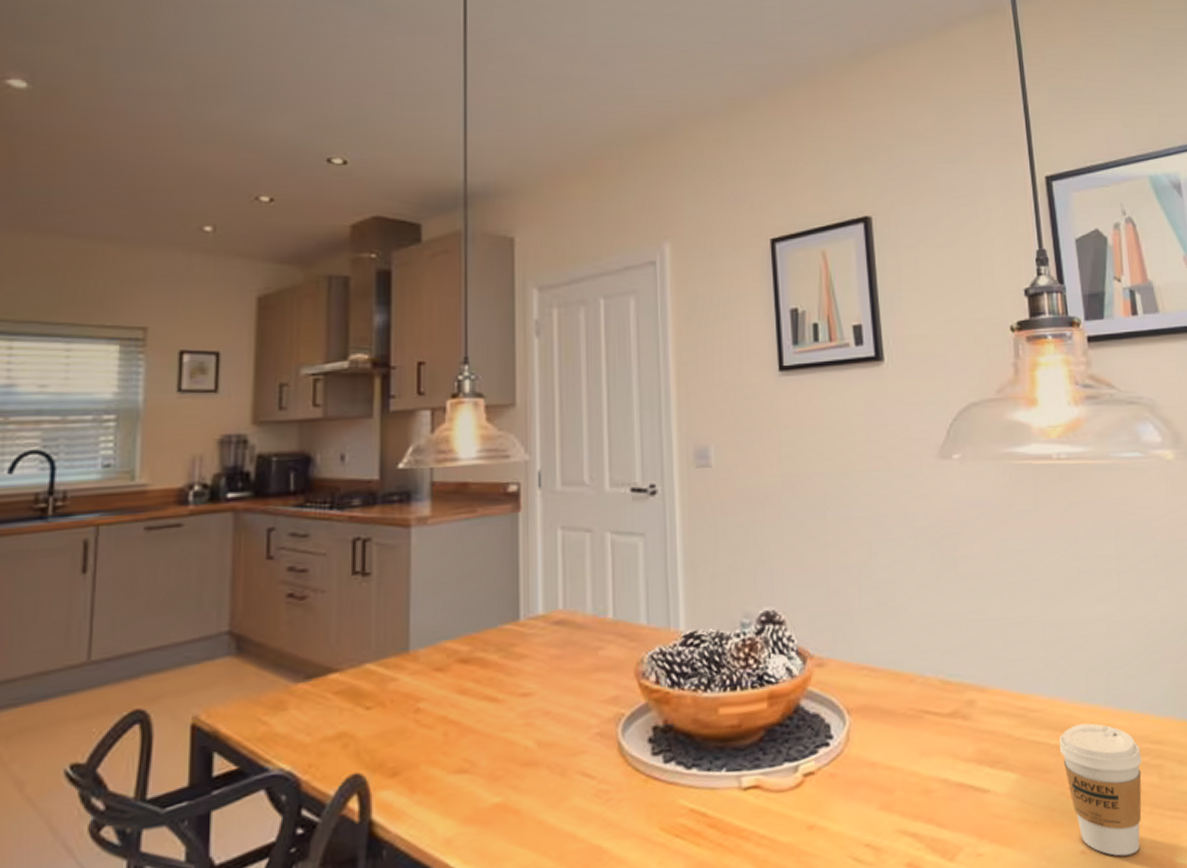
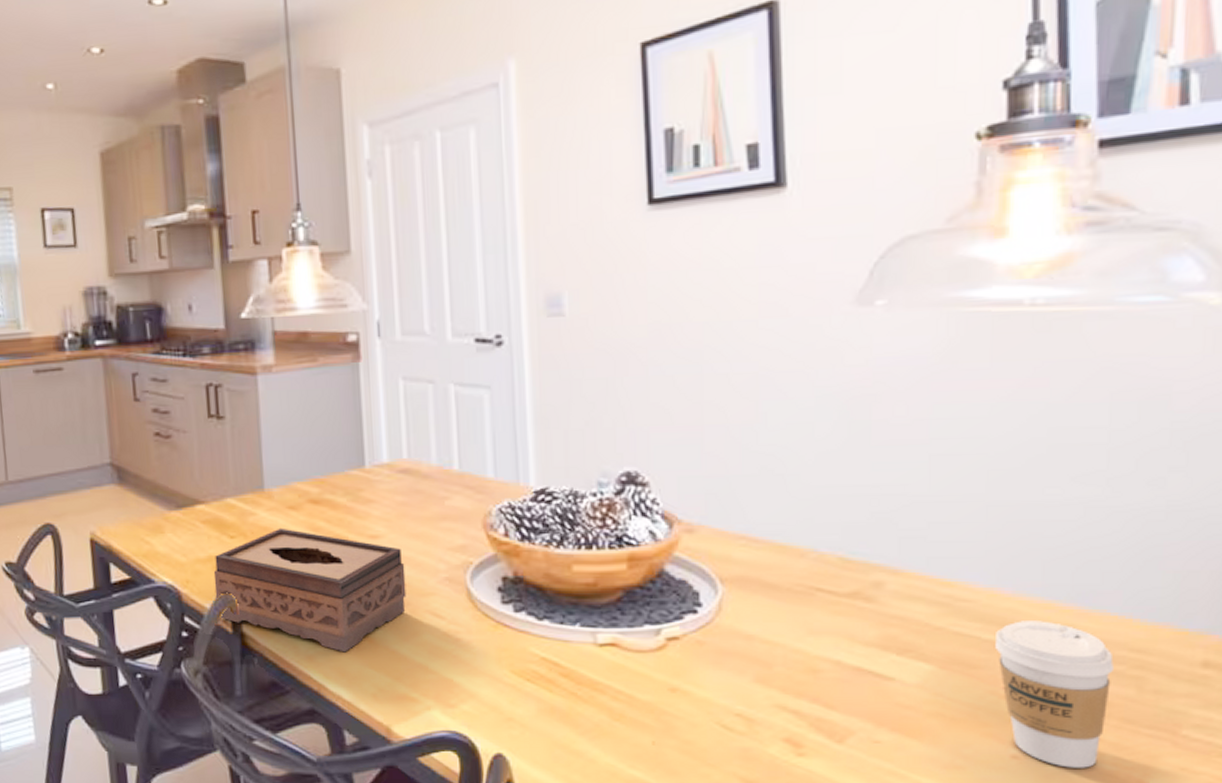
tissue box: none [342,692,557,830] -> present [213,527,407,653]

